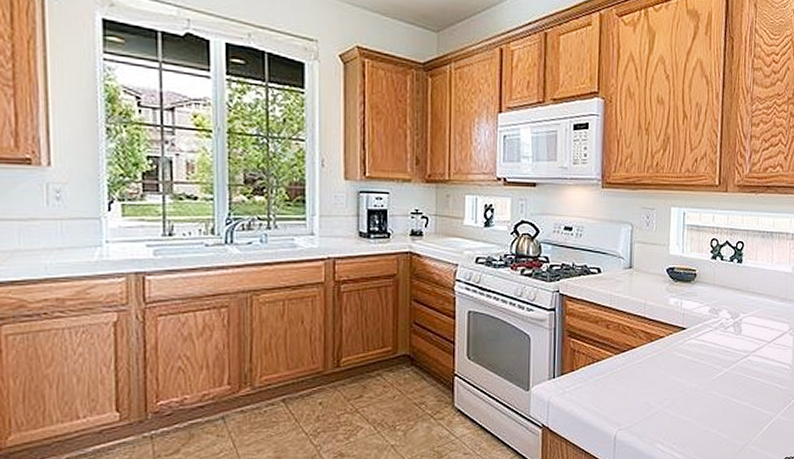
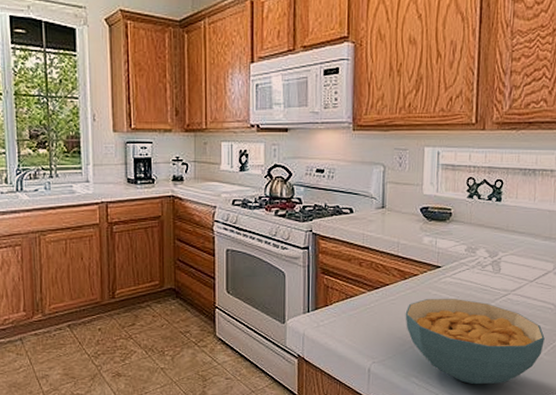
cereal bowl: none [651,361,782,449] -> present [405,299,545,385]

